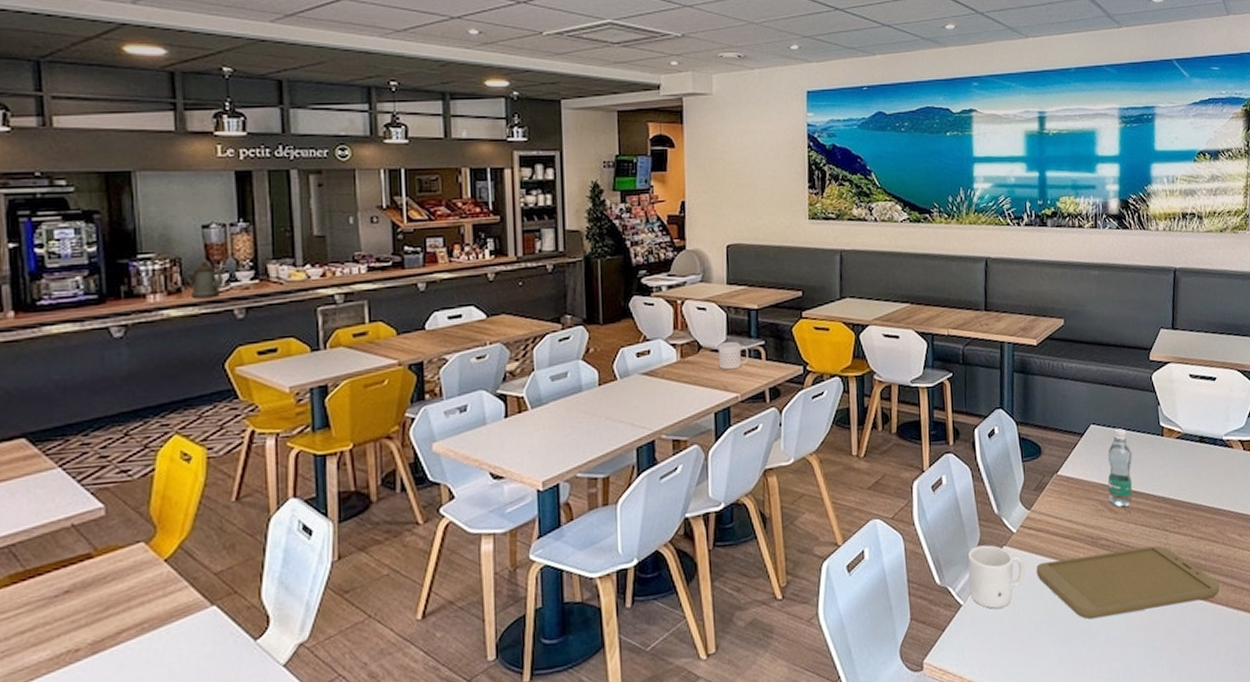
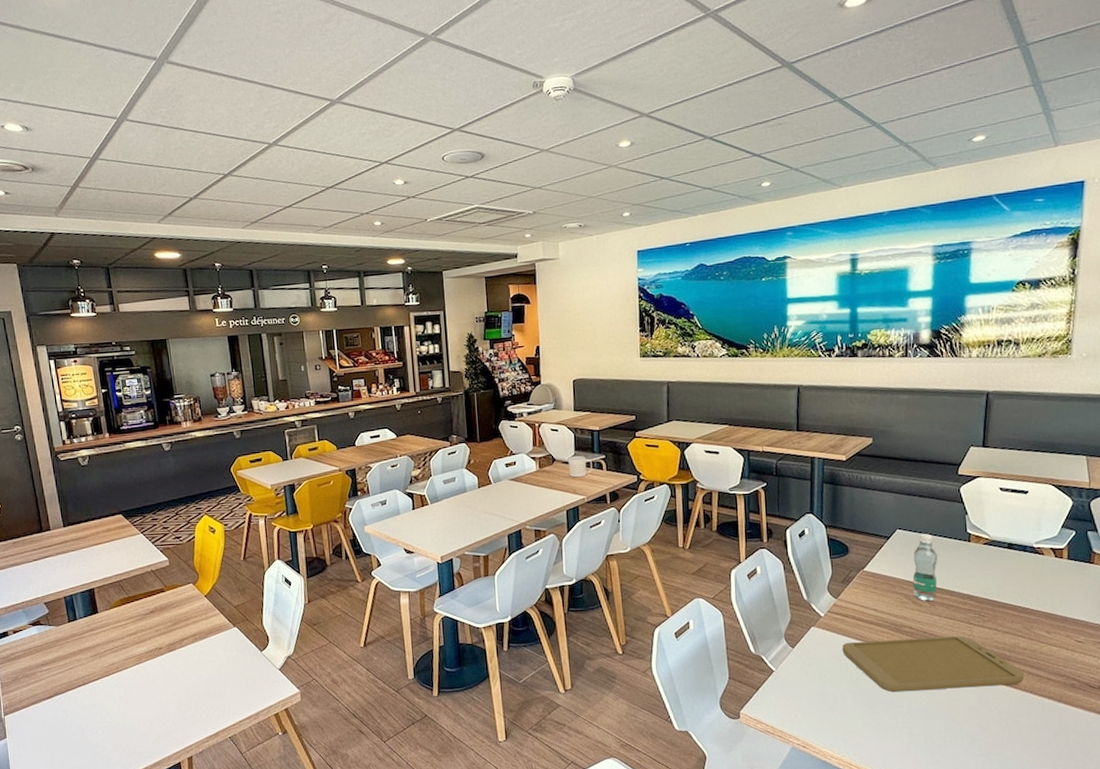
coffee pot: present [186,260,224,300] -> none [203,398,226,425]
mug: present [967,545,1025,609] -> none [779,625,831,676]

